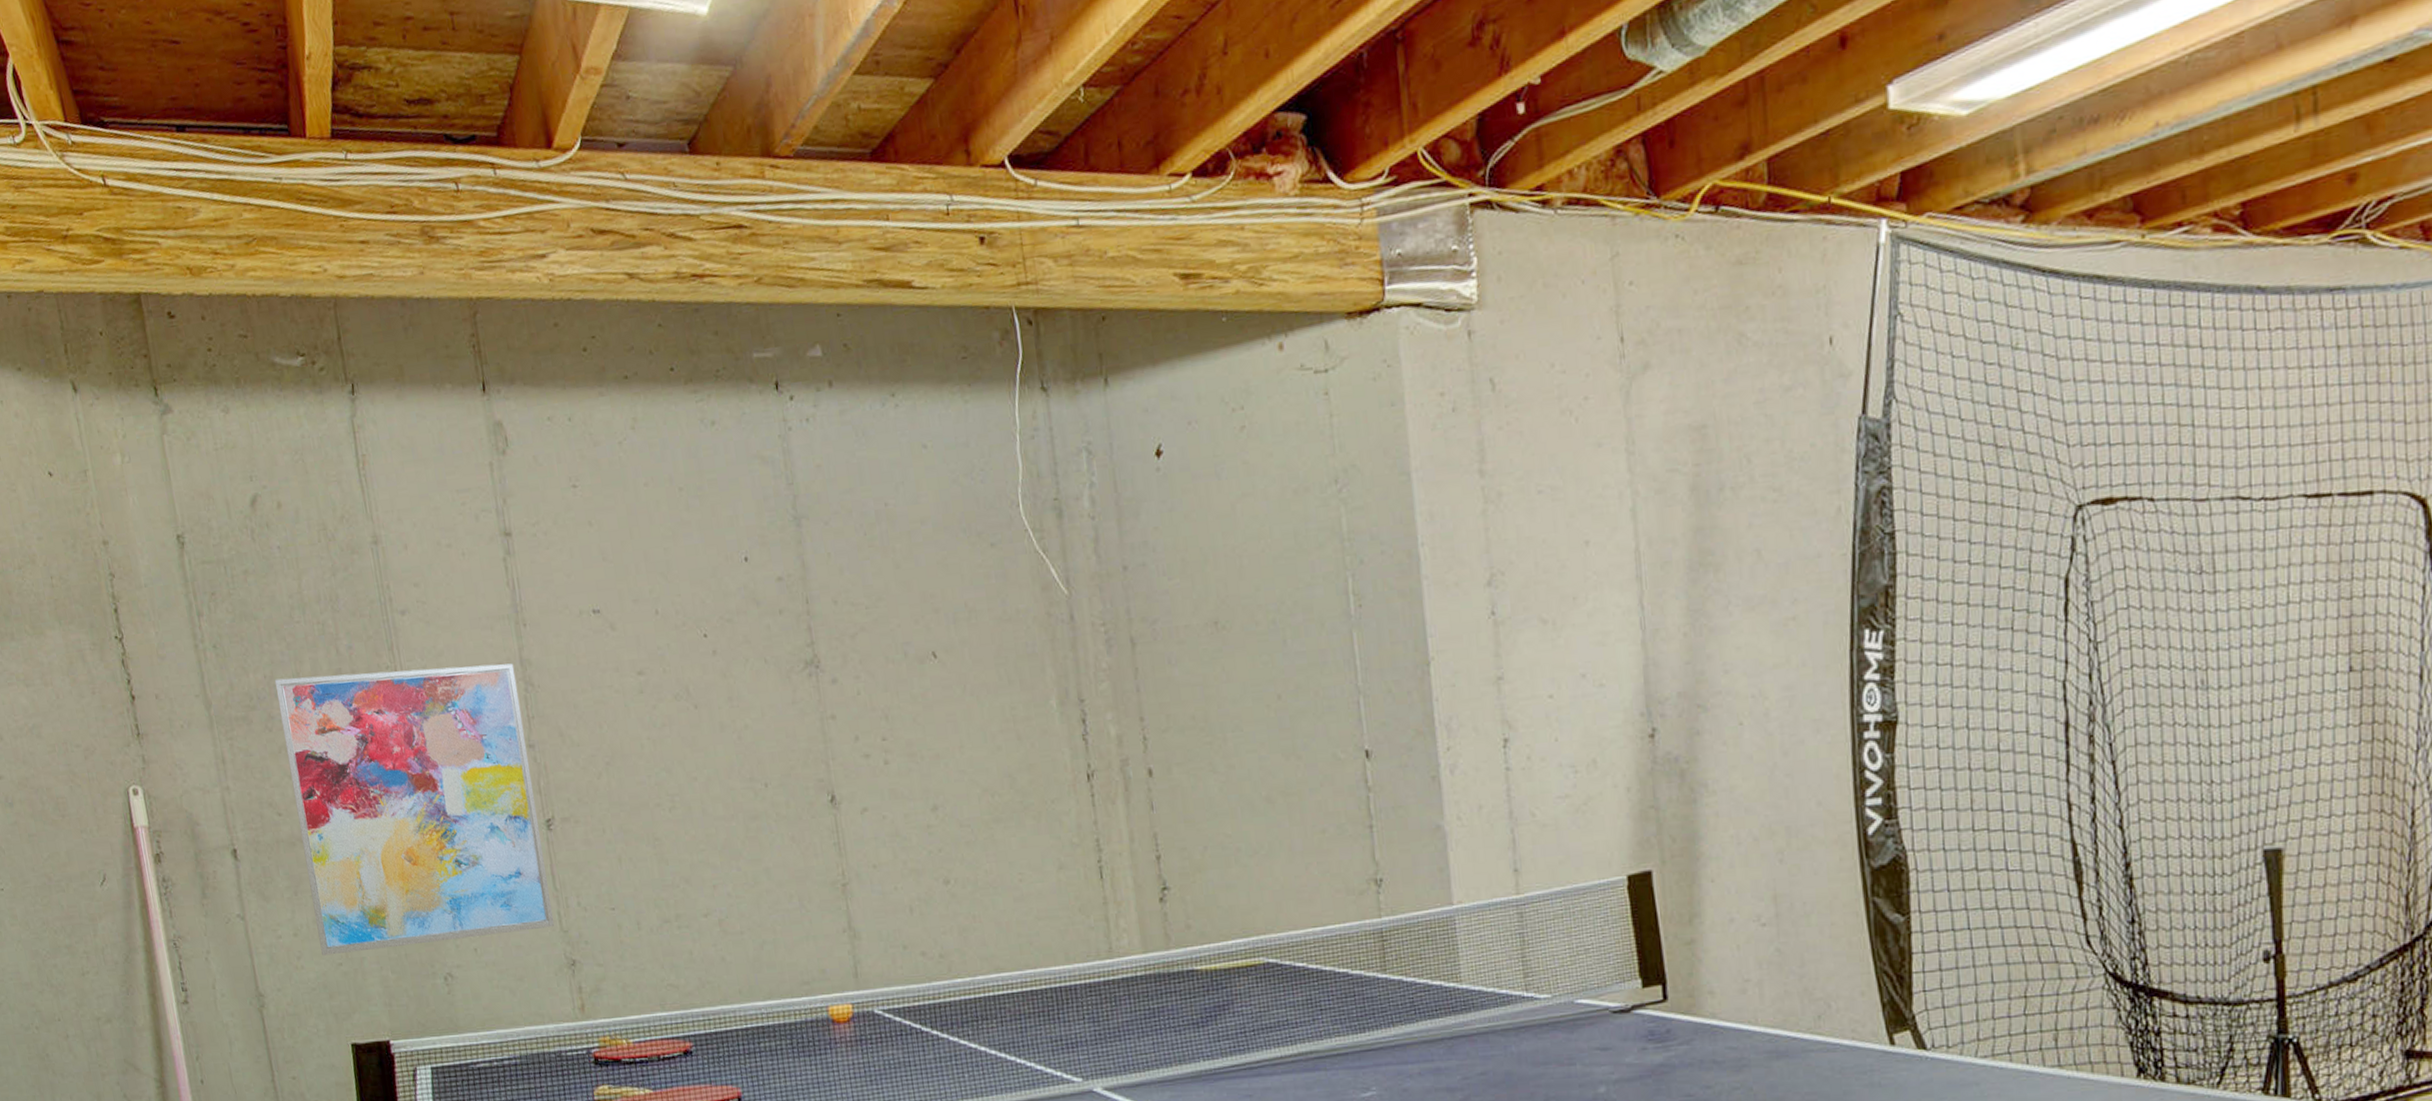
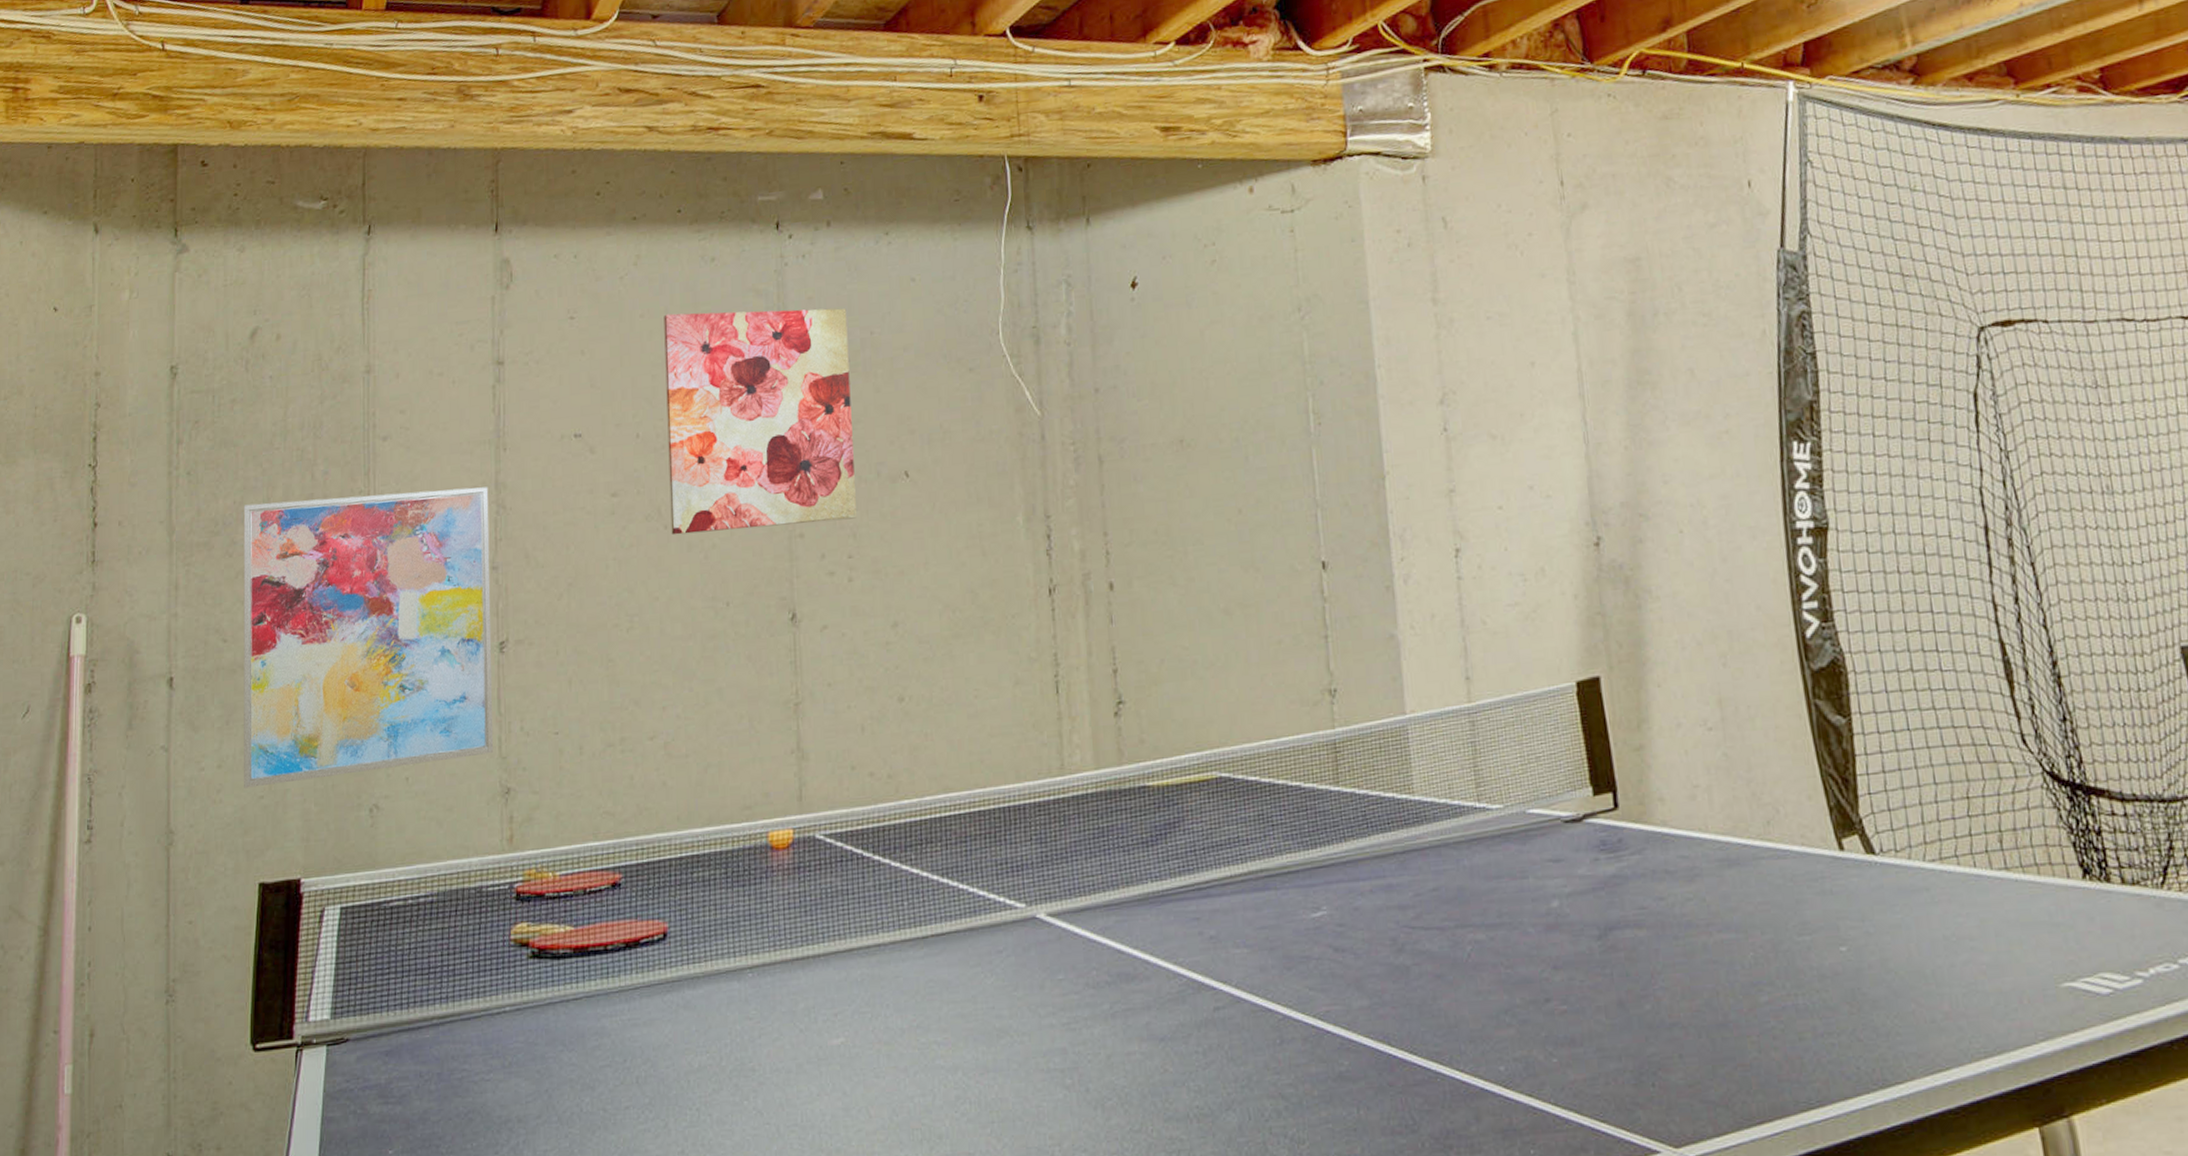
wall art: none [669,477,887,715] -> present [664,308,857,536]

